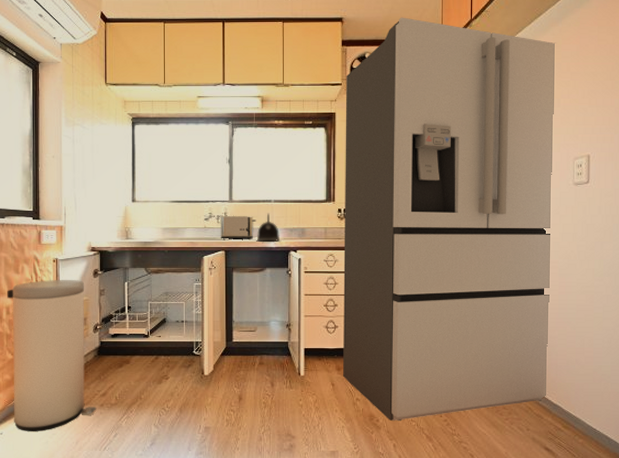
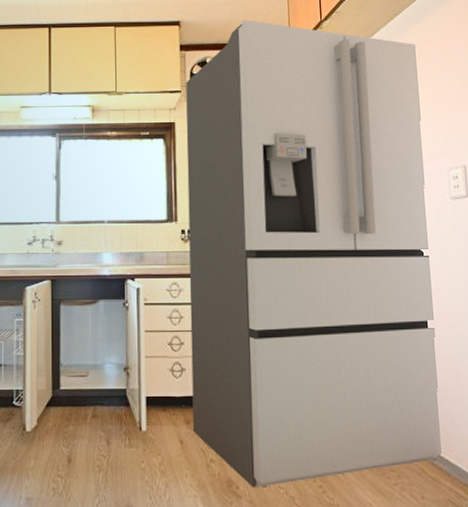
toaster: present [220,215,256,239] -> none [45,238,87,267]
kettle: present [257,213,279,243] -> none [88,235,114,270]

